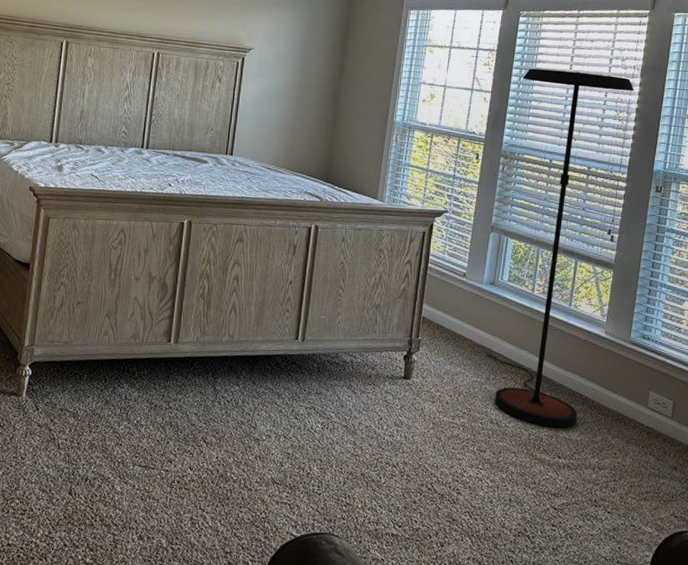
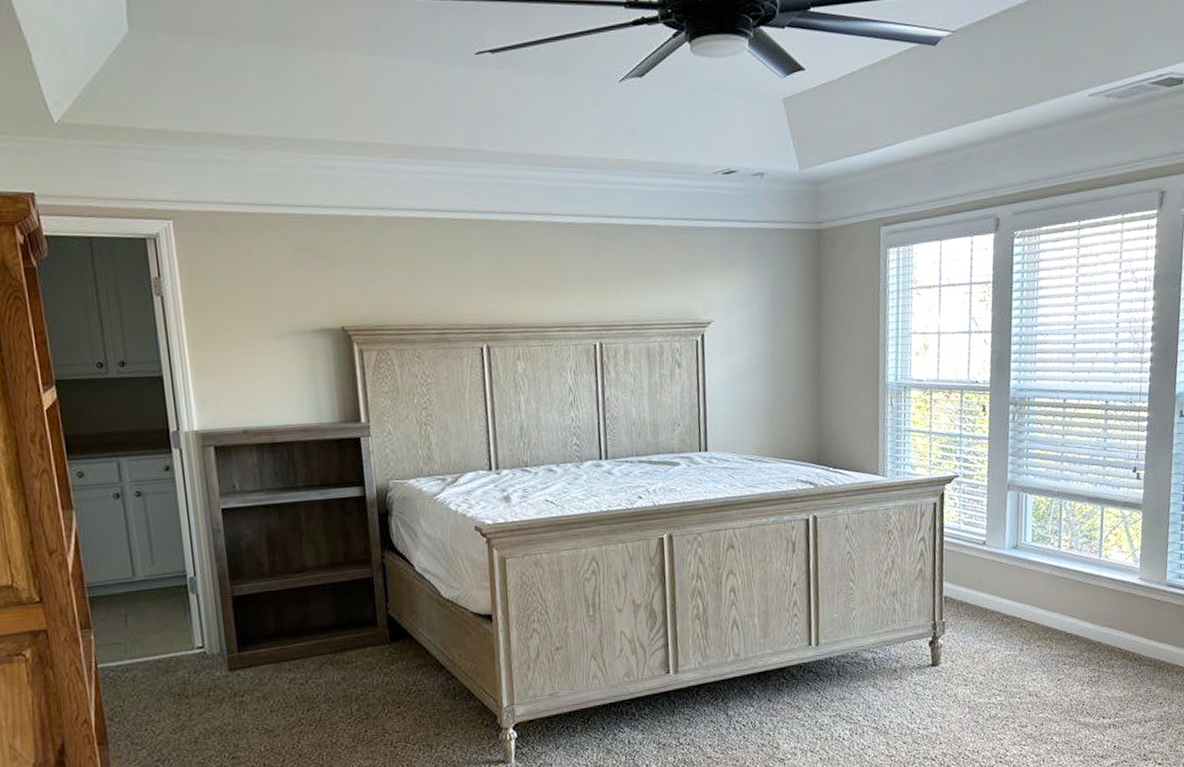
floor lamp: present [484,68,634,428] -> none [1015,292,1148,689]

